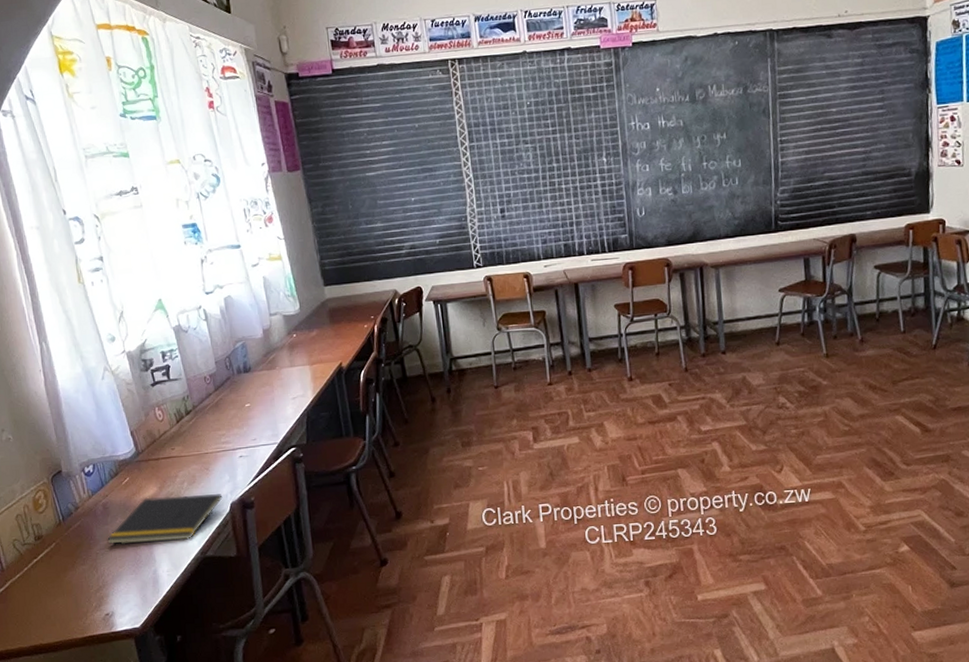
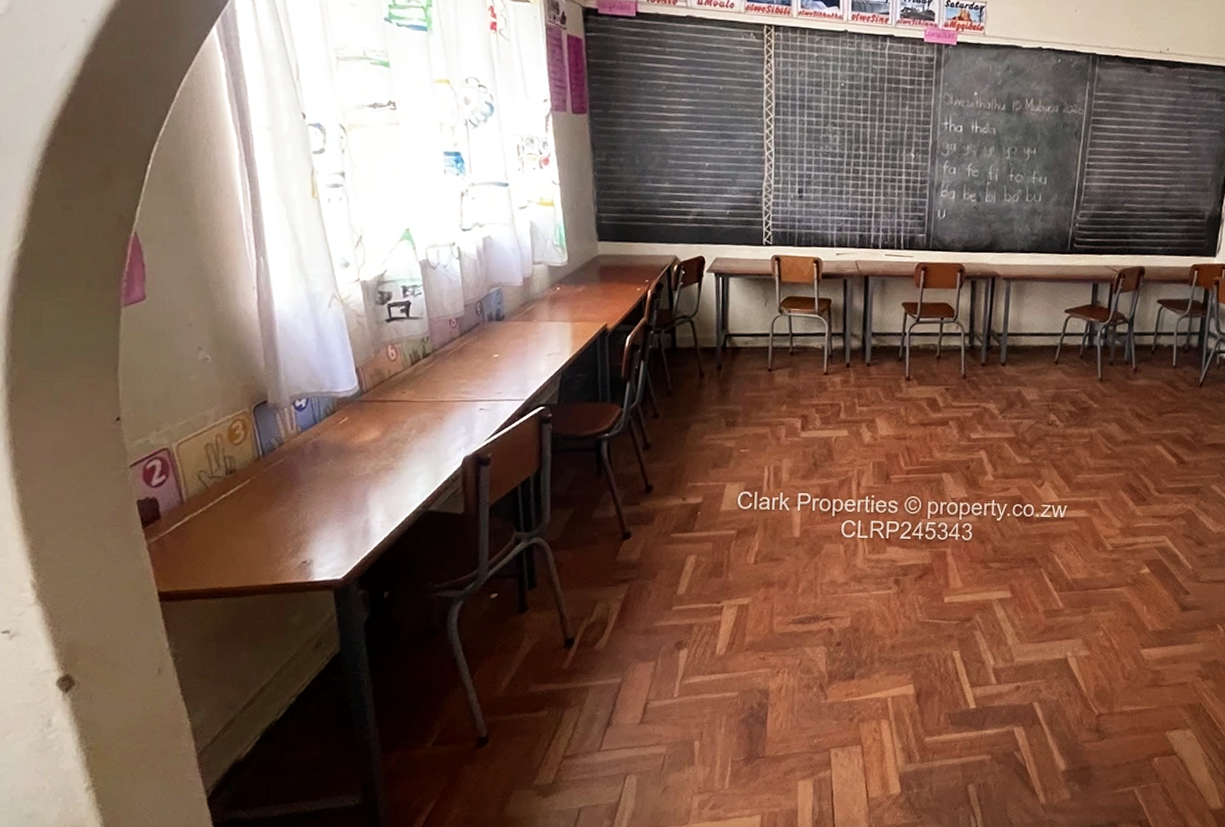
notepad: present [106,494,223,545] -> none [313,441,455,491]

